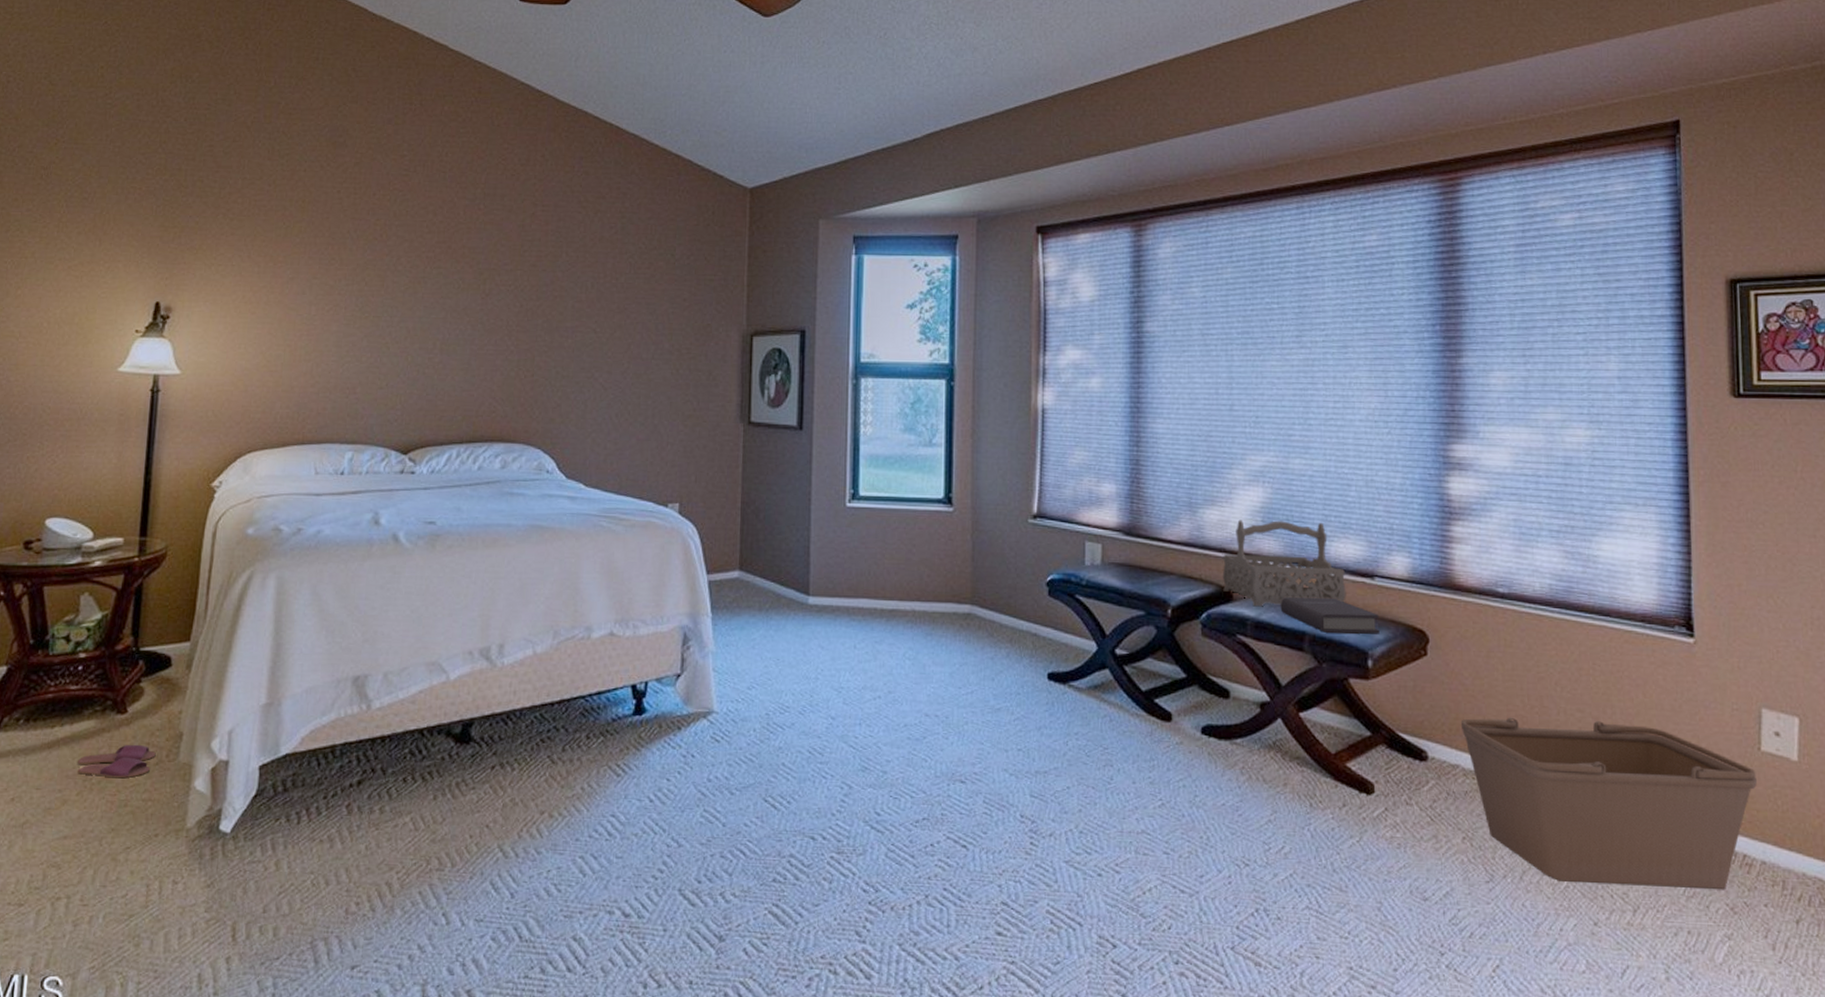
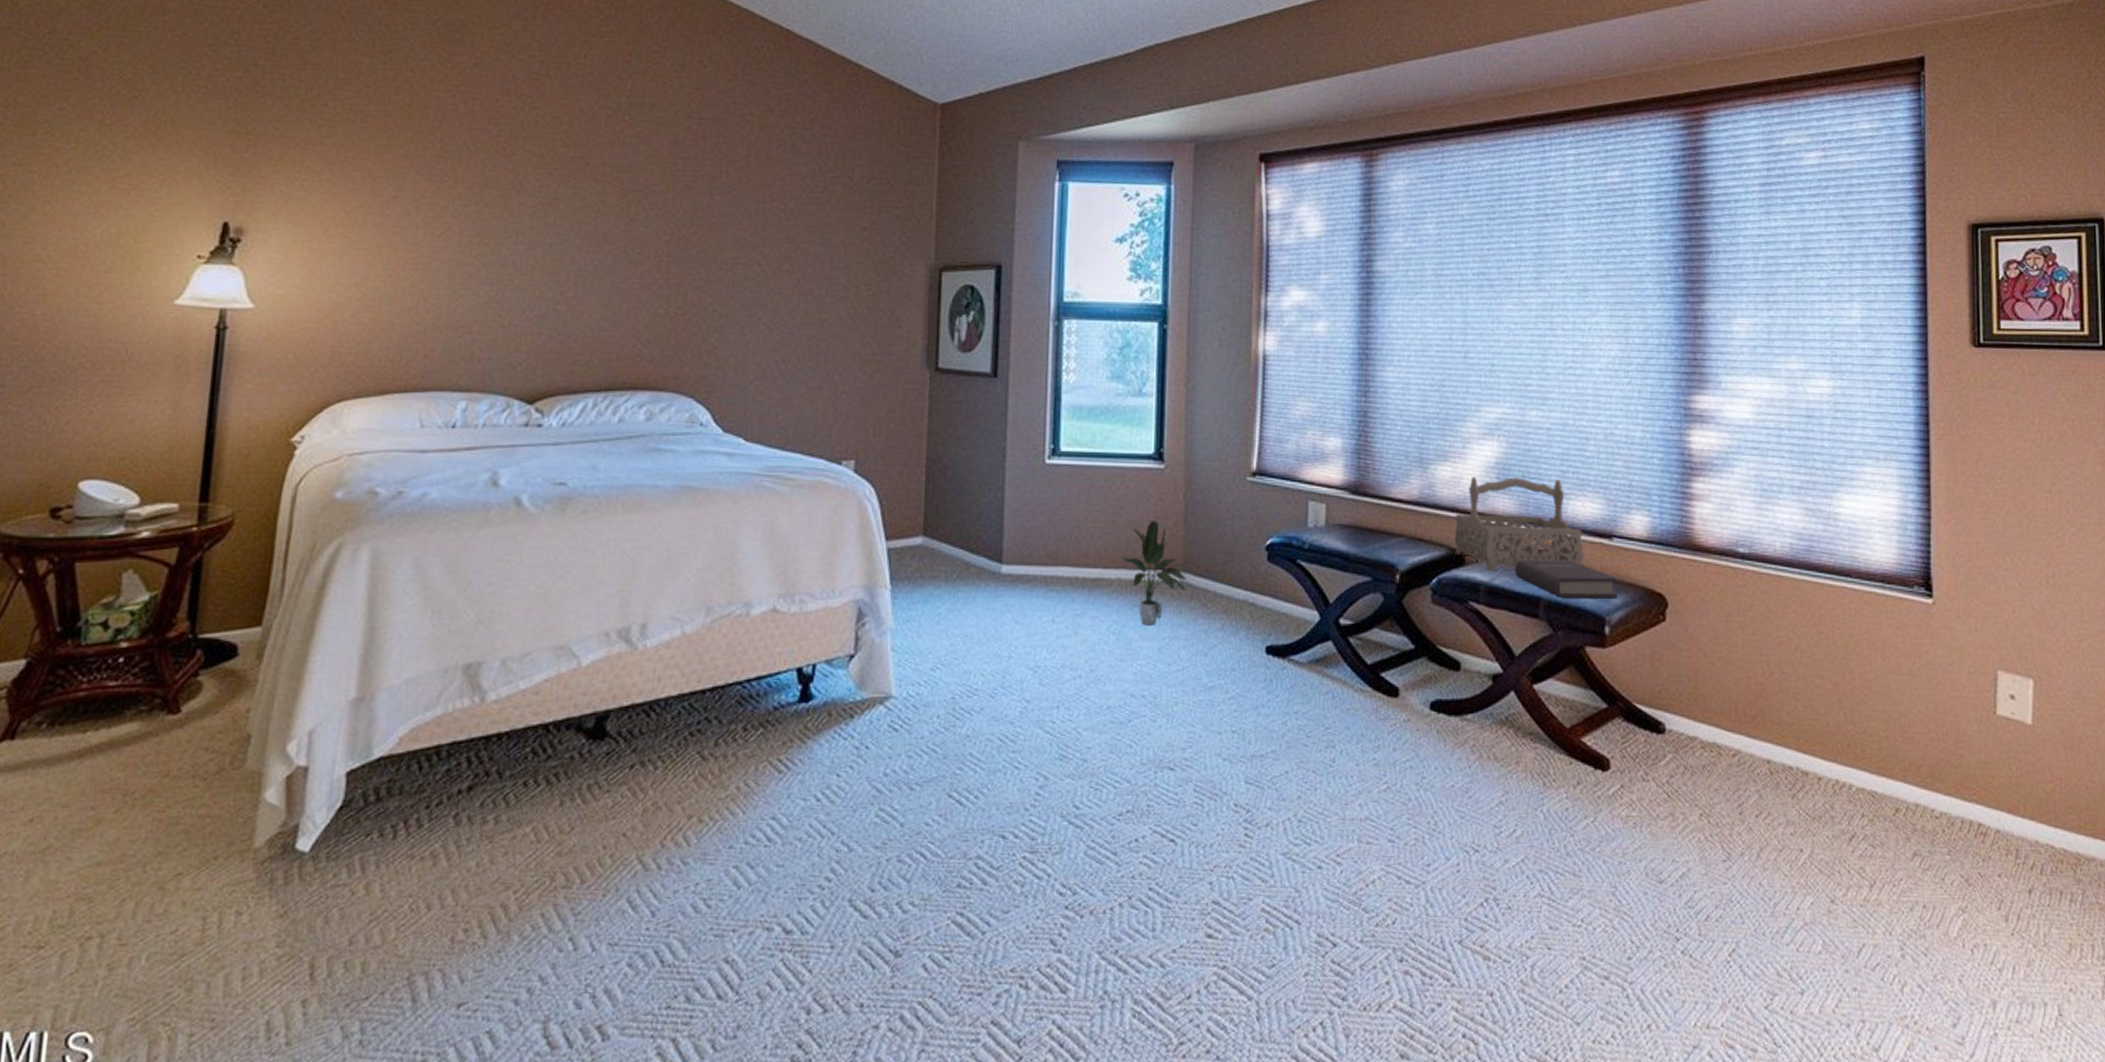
slippers: present [77,744,156,779] -> none [115,750,217,791]
potted plant: none [916,557,974,653] -> present [1122,519,1186,626]
bicycle basket: present [1460,717,1758,889] -> none [1699,685,1993,860]

